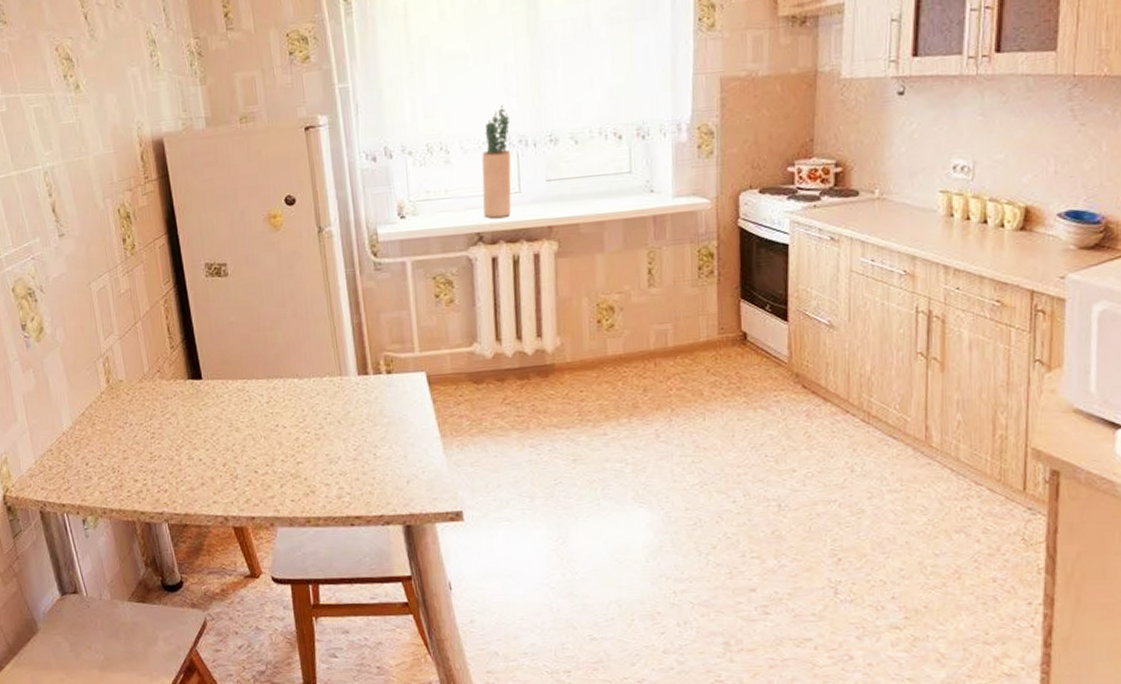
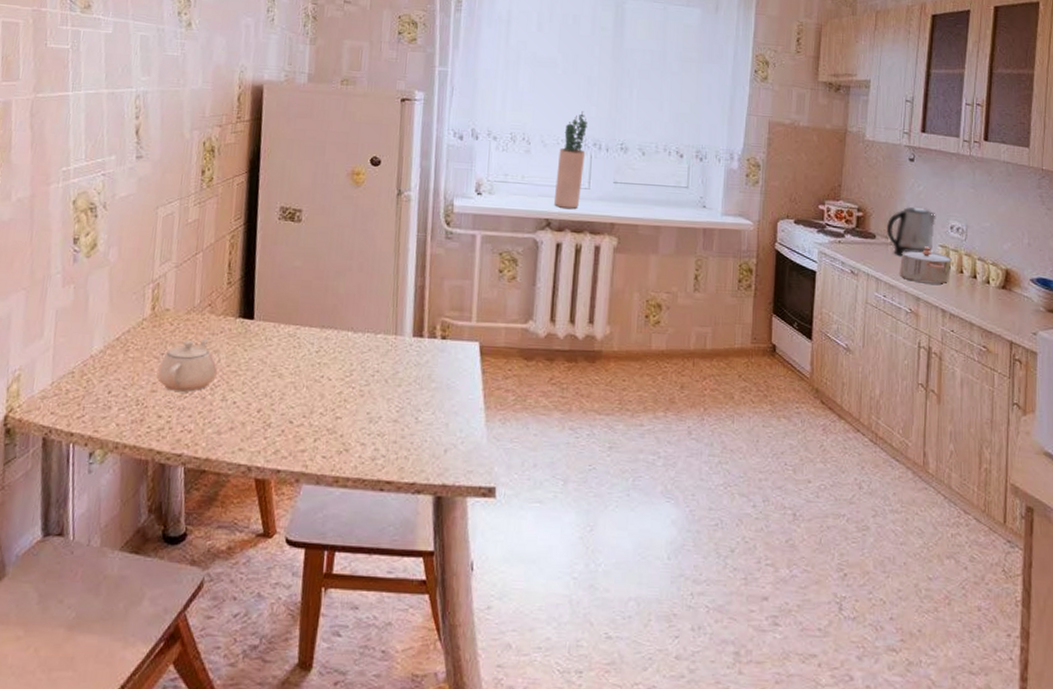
teapot: none [124,403,180,456] -> present [156,338,218,392]
kettle: none [871,149,933,211] -> present [886,206,935,255]
cooking pot: none [889,195,956,240] -> present [899,246,952,285]

